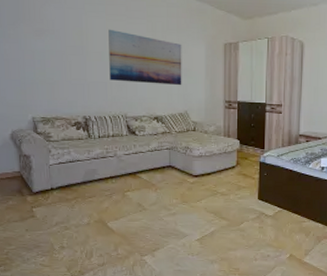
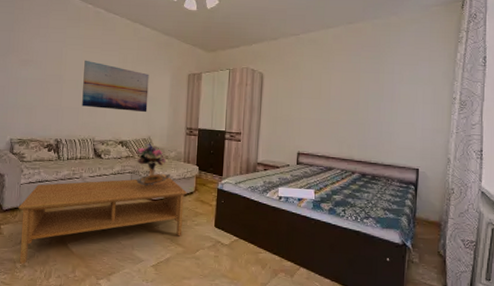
coffee table: none [50,152,228,246] -> present [18,177,187,264]
bouquet: none [173,117,210,162] -> present [136,142,170,186]

